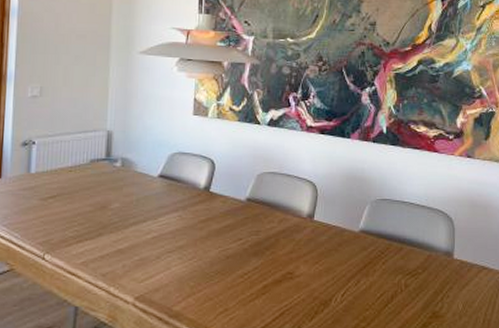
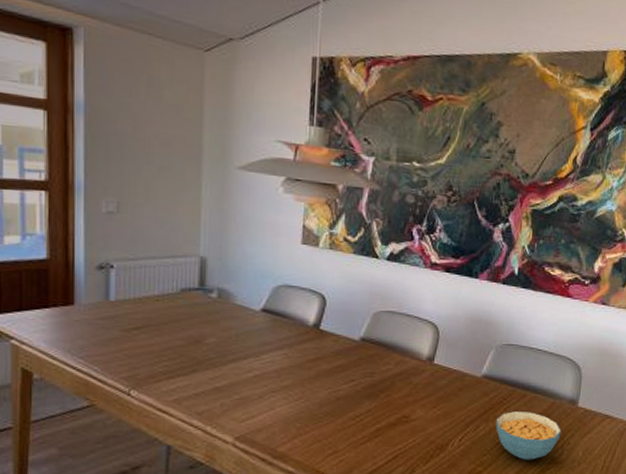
cereal bowl: none [376,265,440,315] -> present [496,411,562,460]

